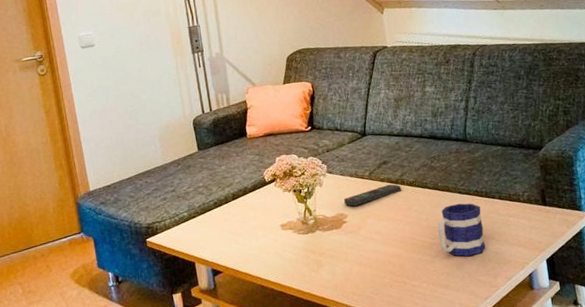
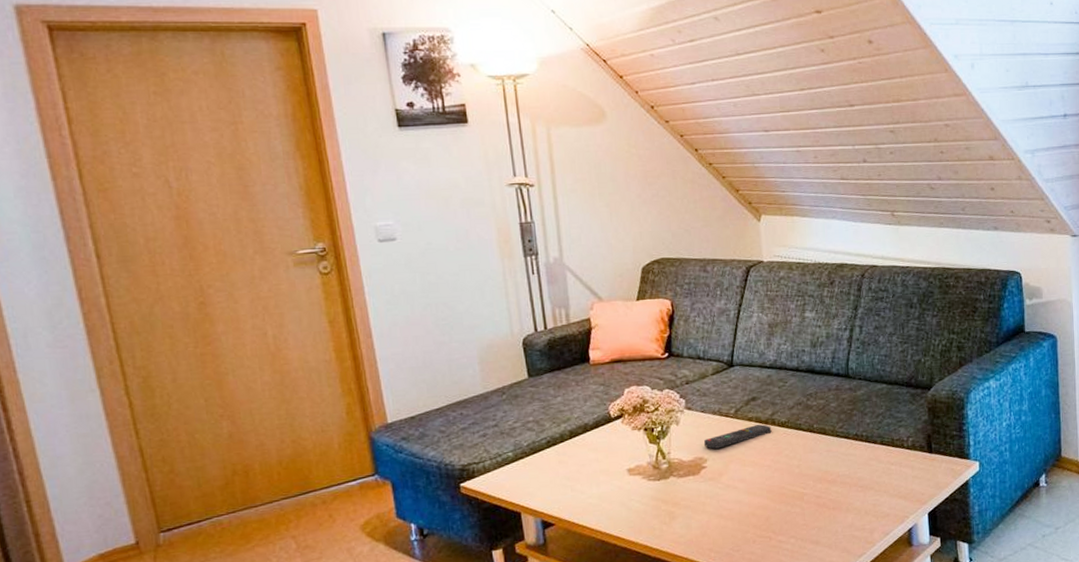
mug: present [437,203,486,256] -> none [810,448,863,509]

